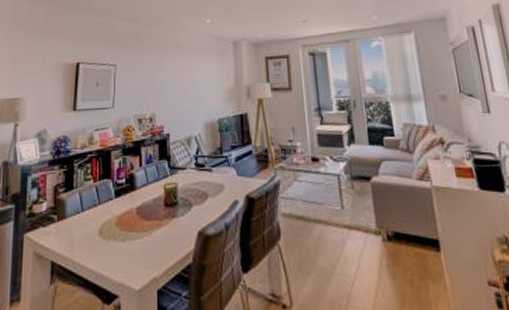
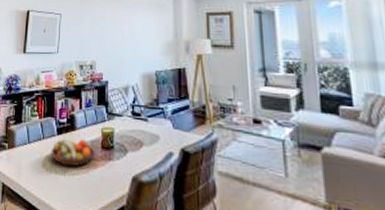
fruit bowl: none [108,199,157,231] -> present [51,138,95,167]

